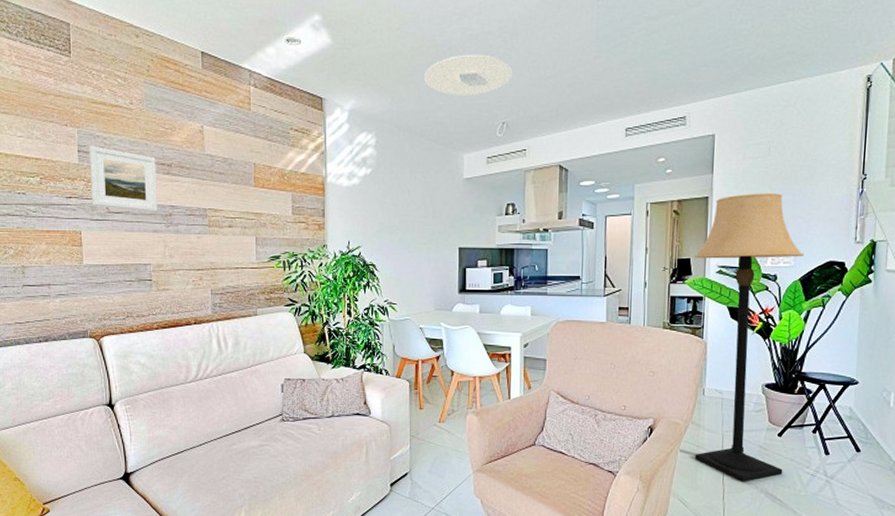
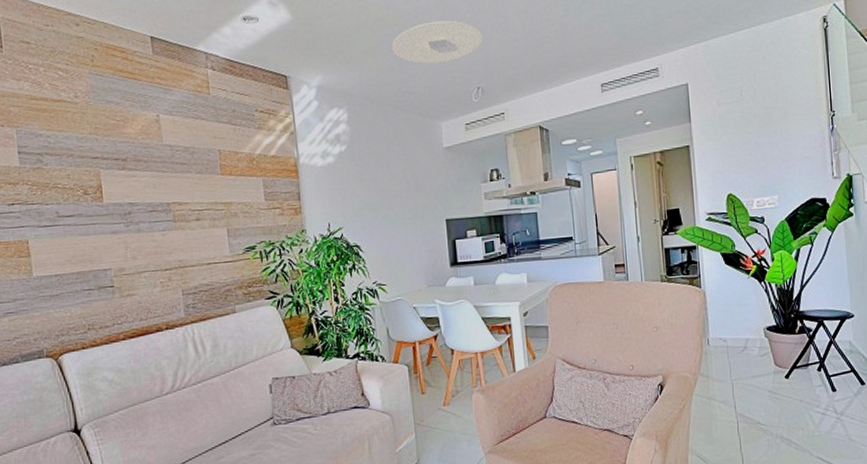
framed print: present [88,145,158,211] -> none [30,145,115,212]
lamp: present [694,193,805,482] -> none [683,136,795,430]

